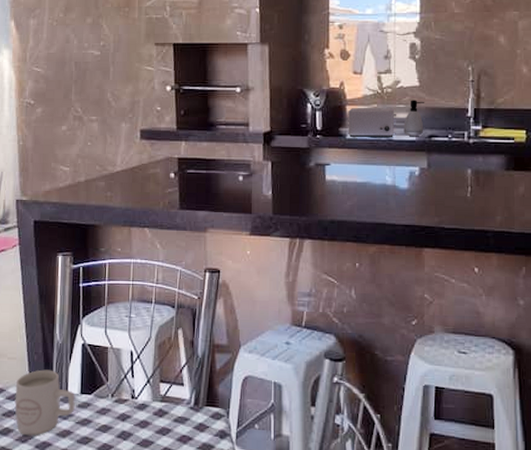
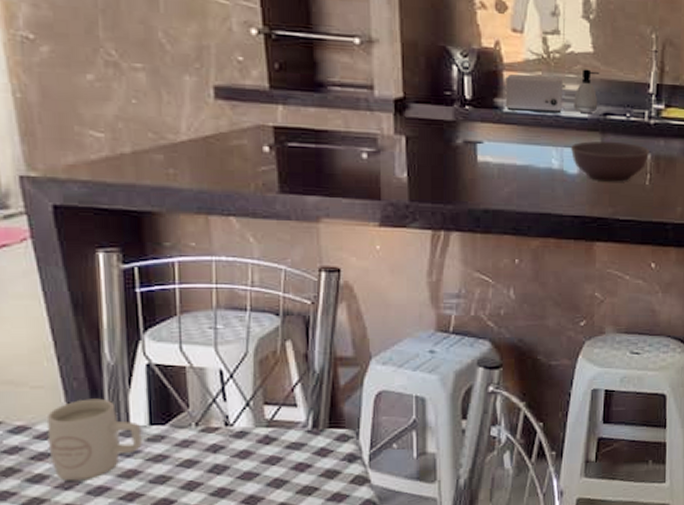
bowl: none [401,159,469,195] -> present [570,140,649,182]

